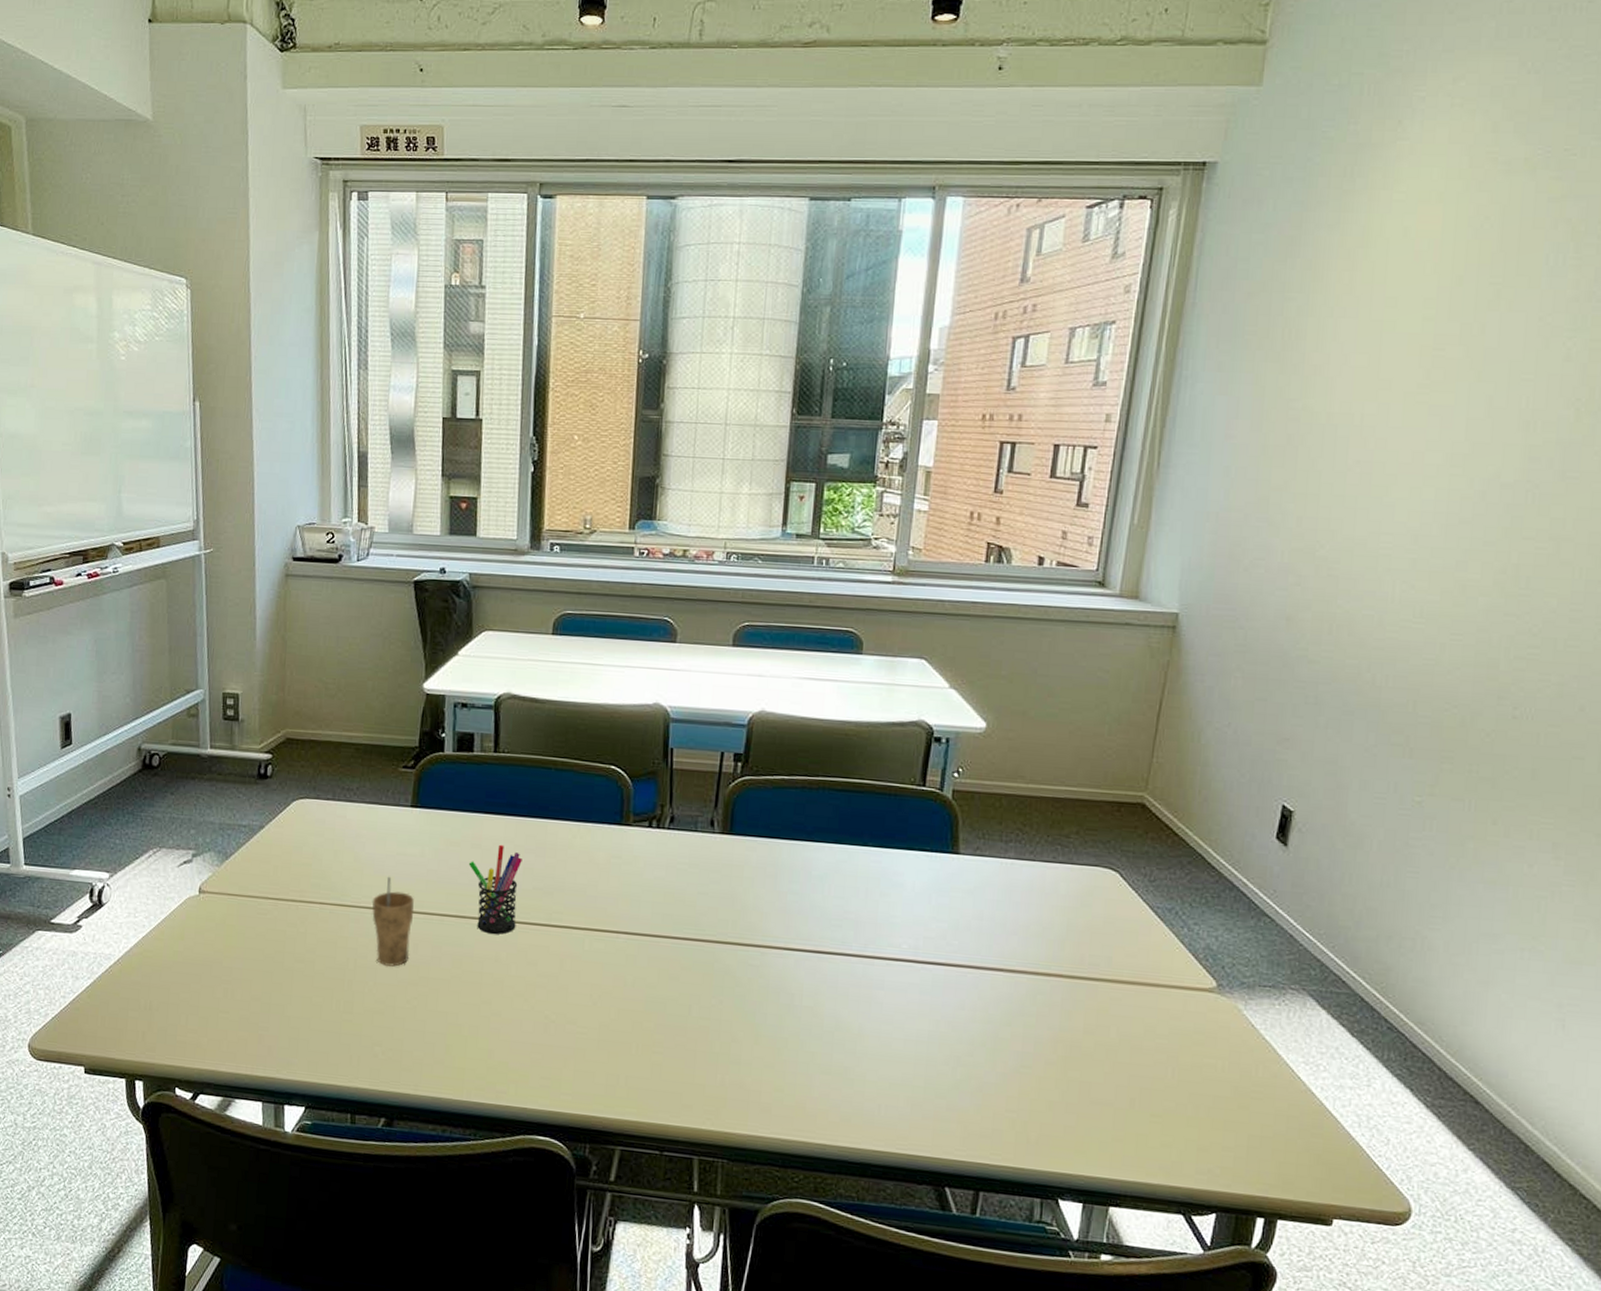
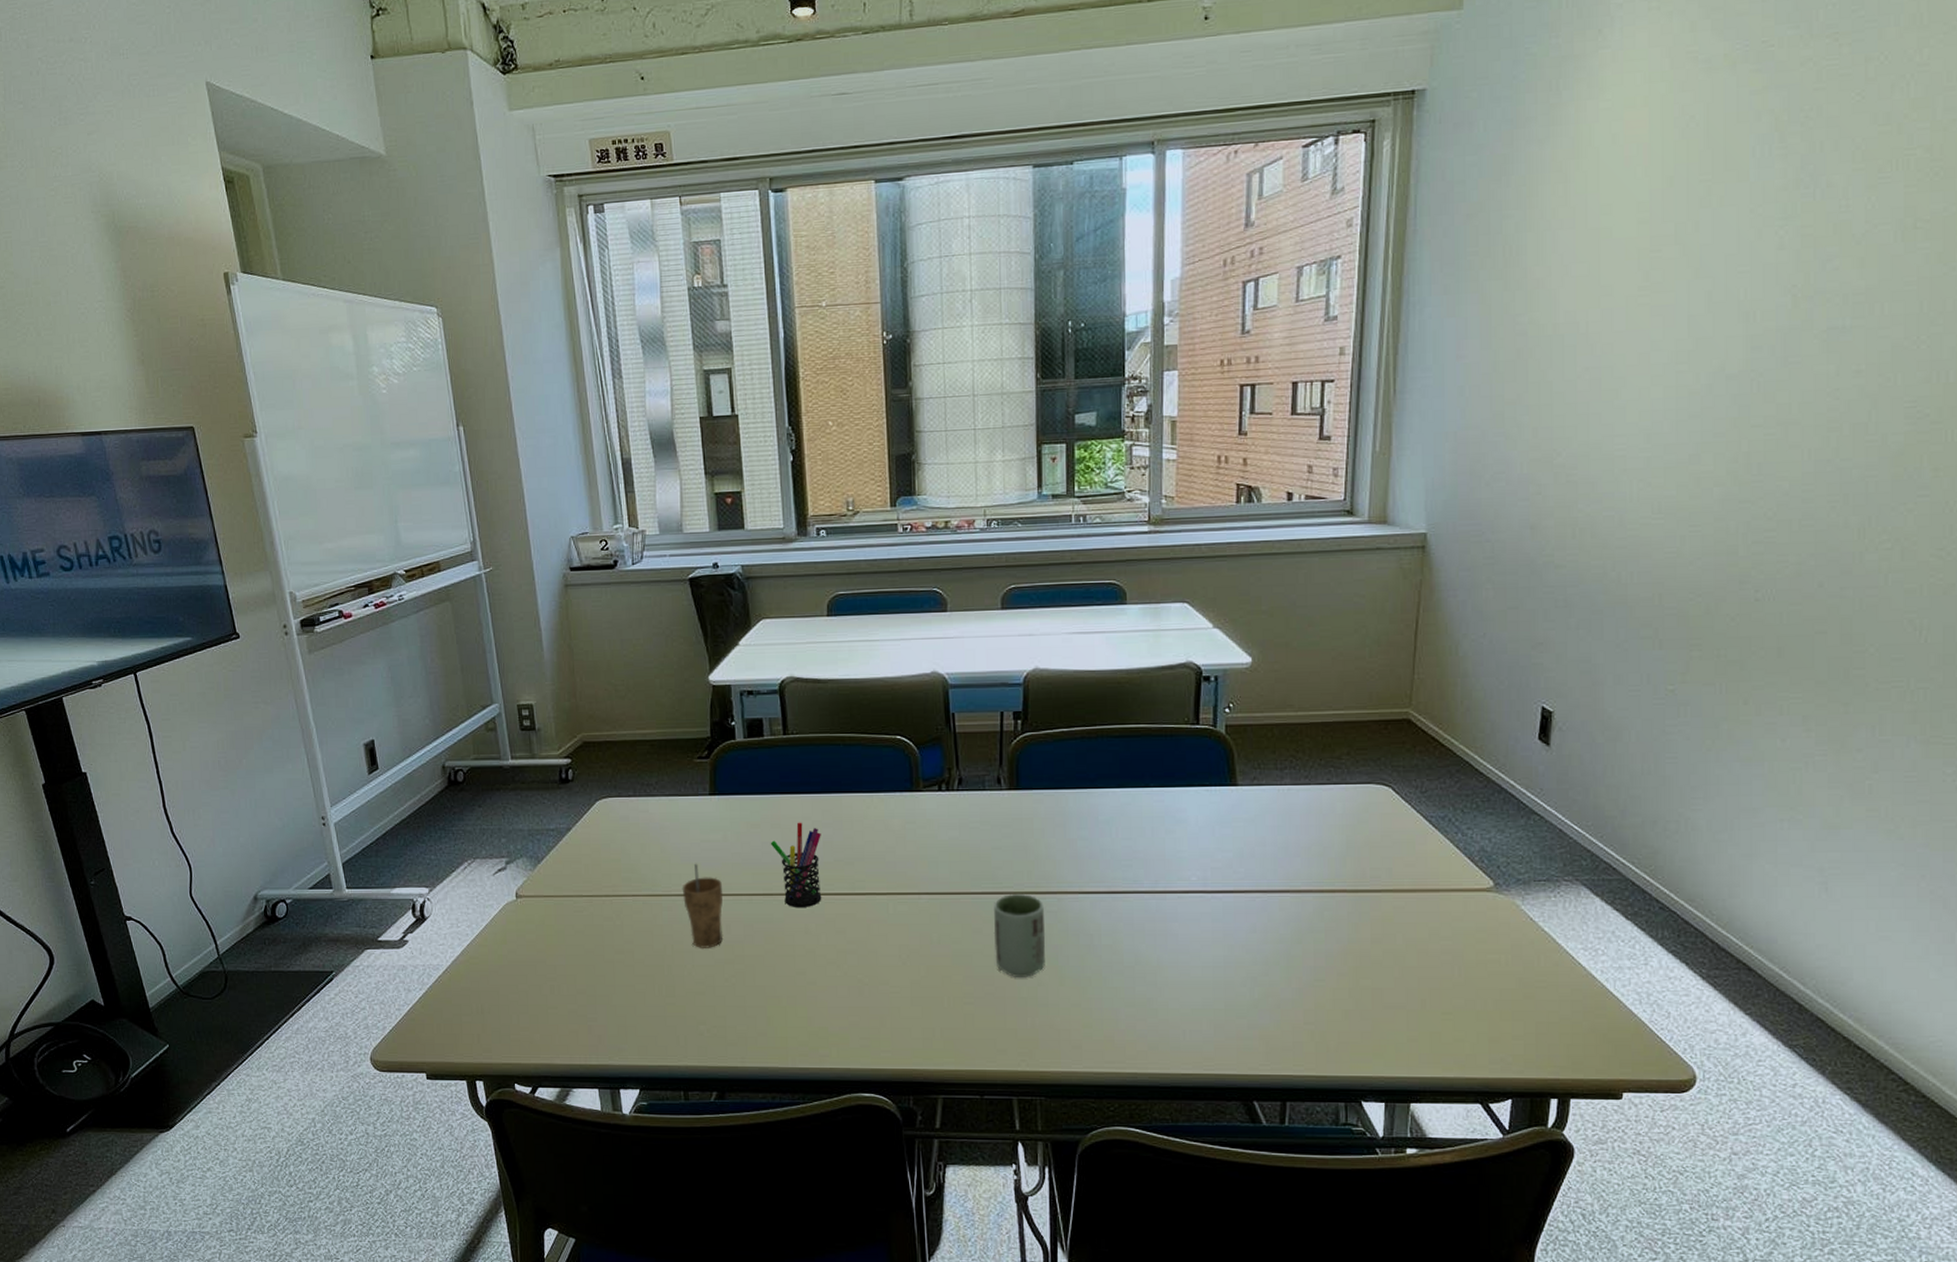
cup: none [690,942,746,1032] -> present [993,893,1046,978]

